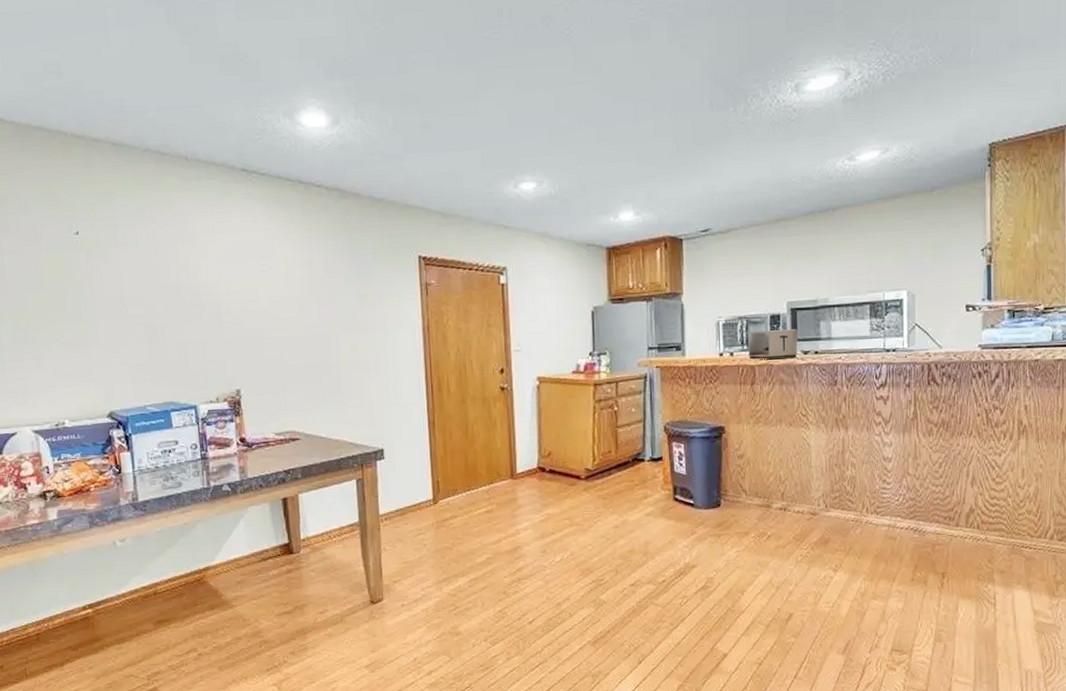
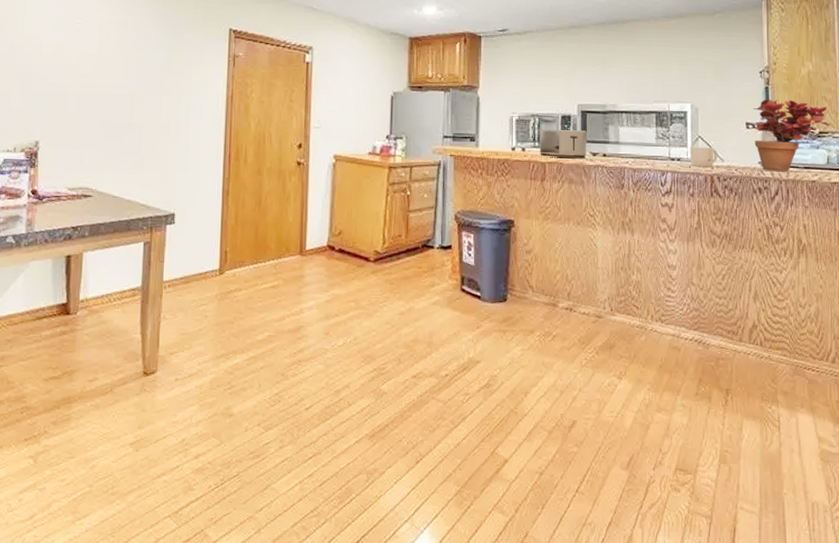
mug: none [906,334,935,356] -> present [690,147,718,168]
potted plant: none [974,276,1056,354] -> present [753,99,830,171]

